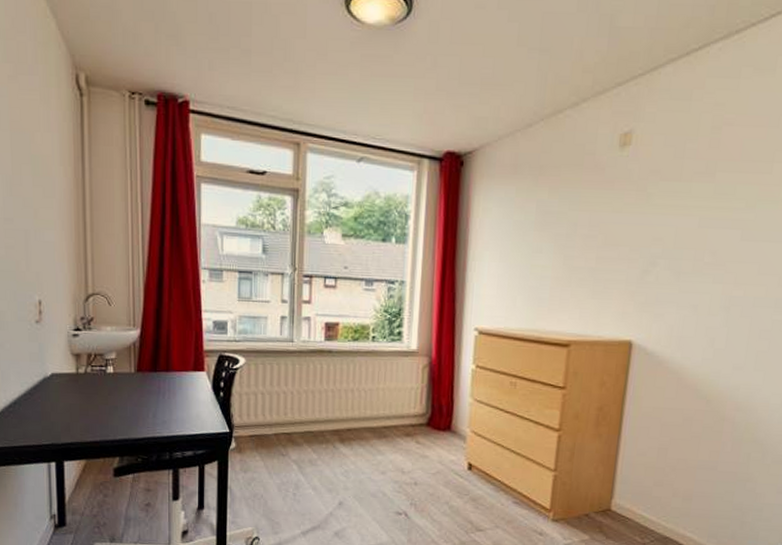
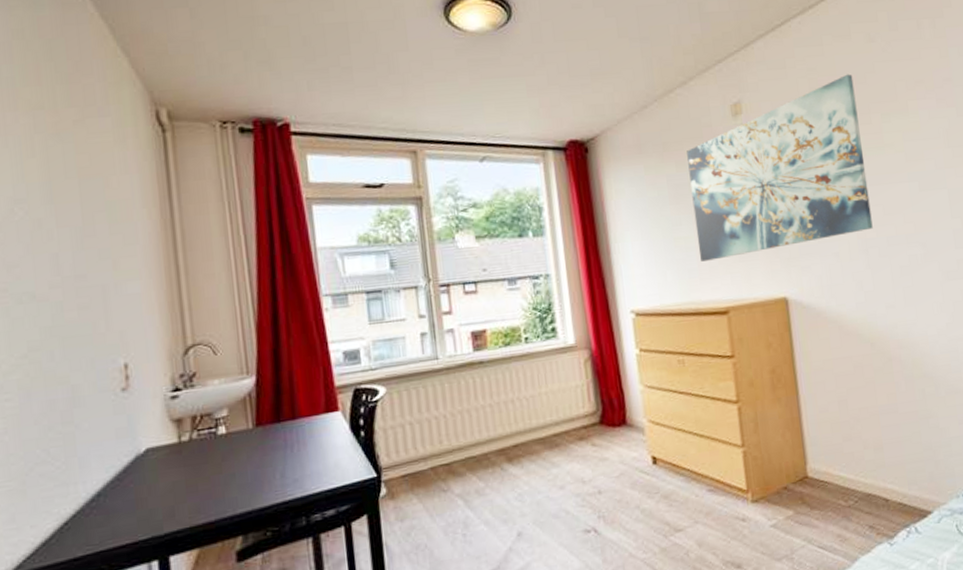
wall art: none [553,114,765,293] -> present [687,74,873,262]

